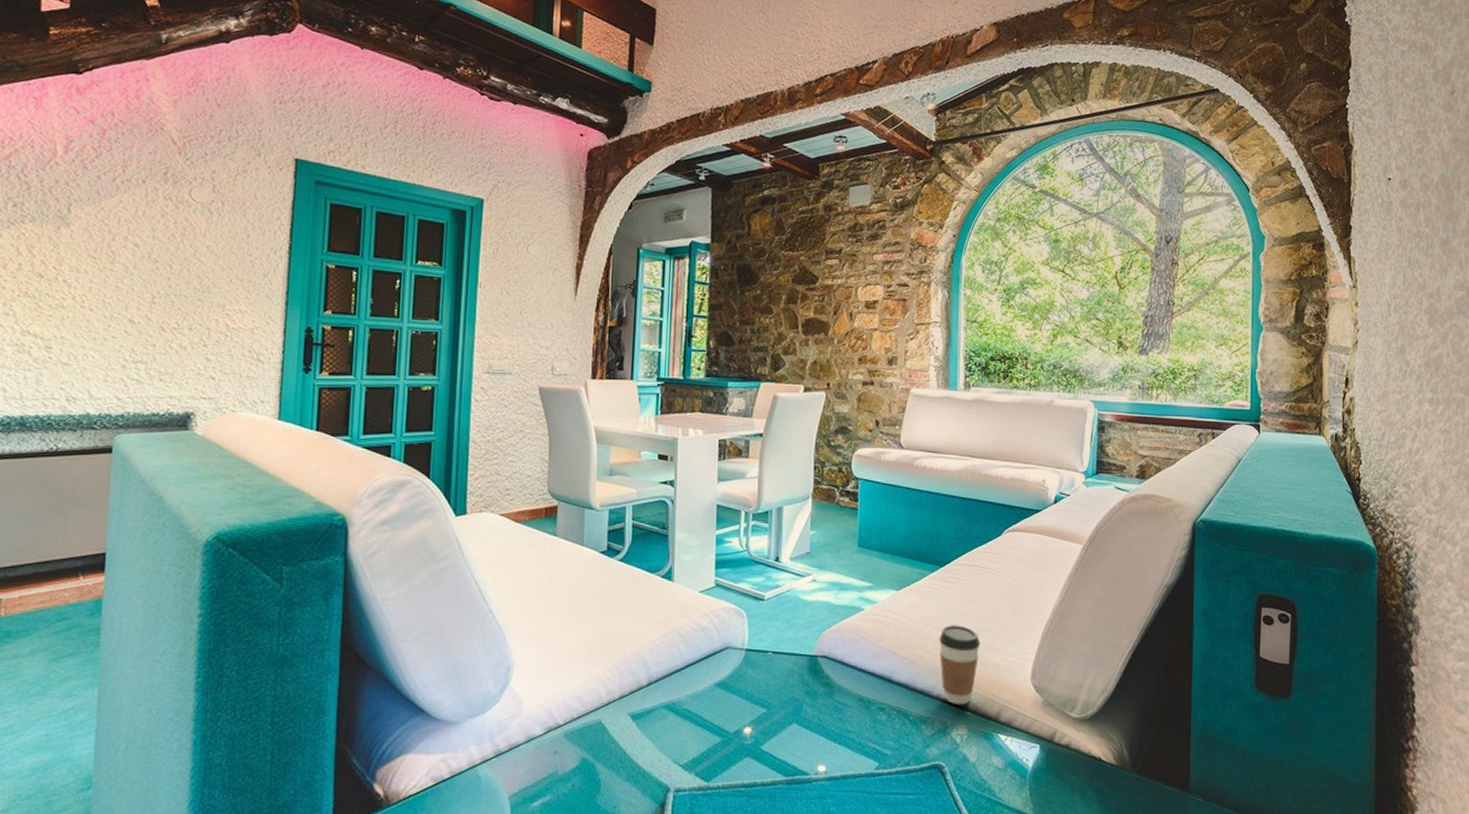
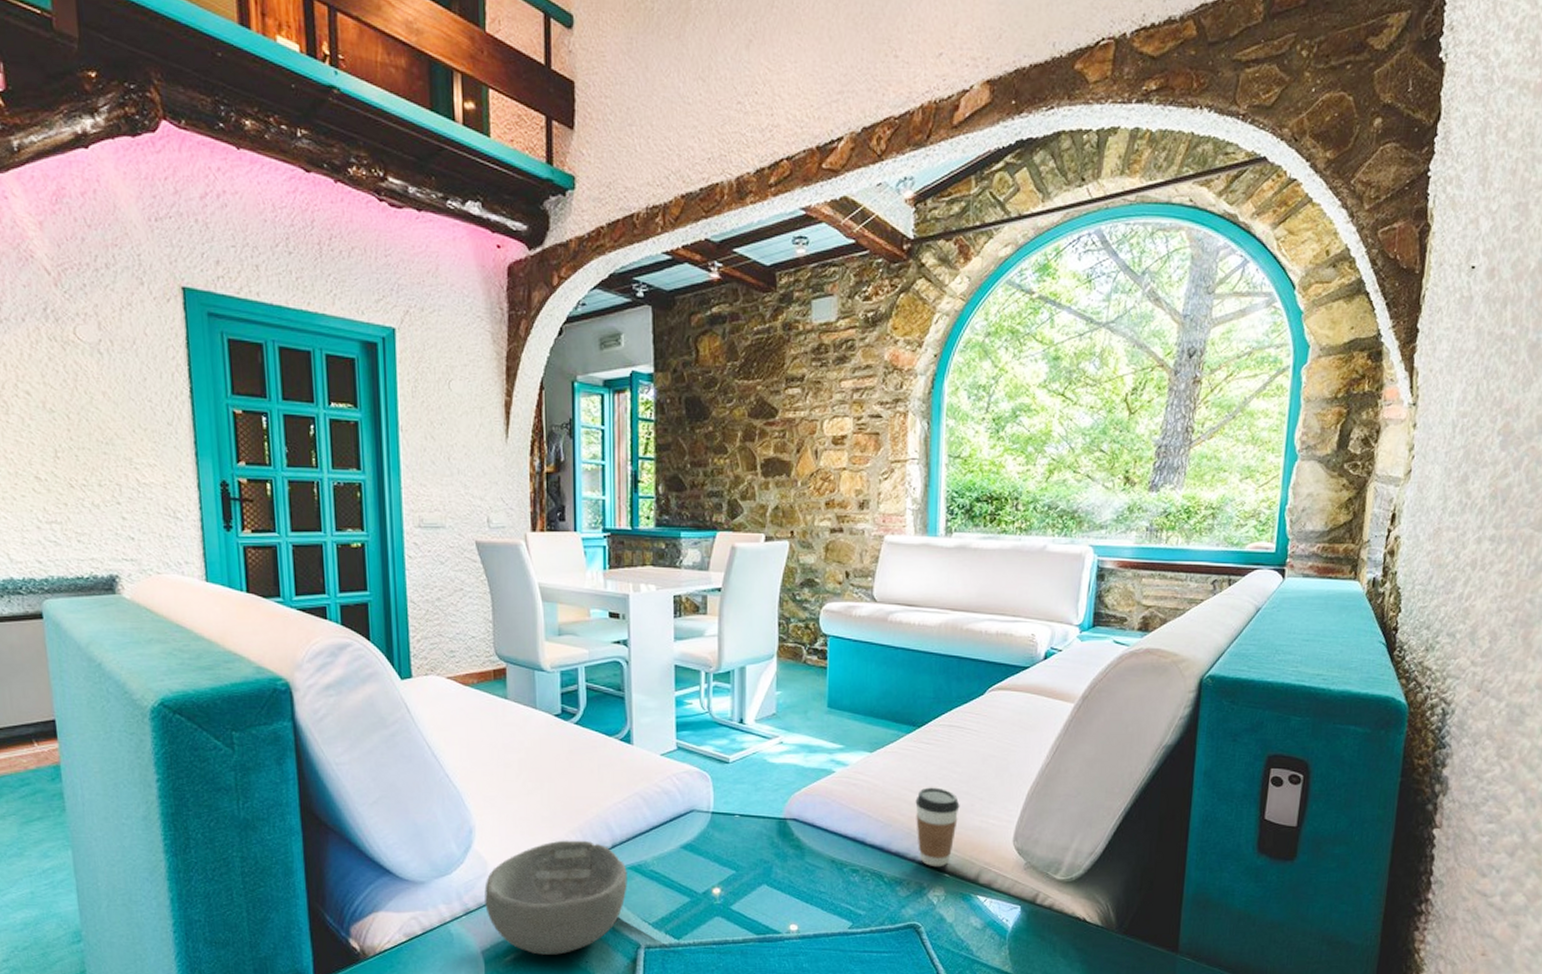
bowl: none [516,677,661,800] -> present [484,840,627,955]

